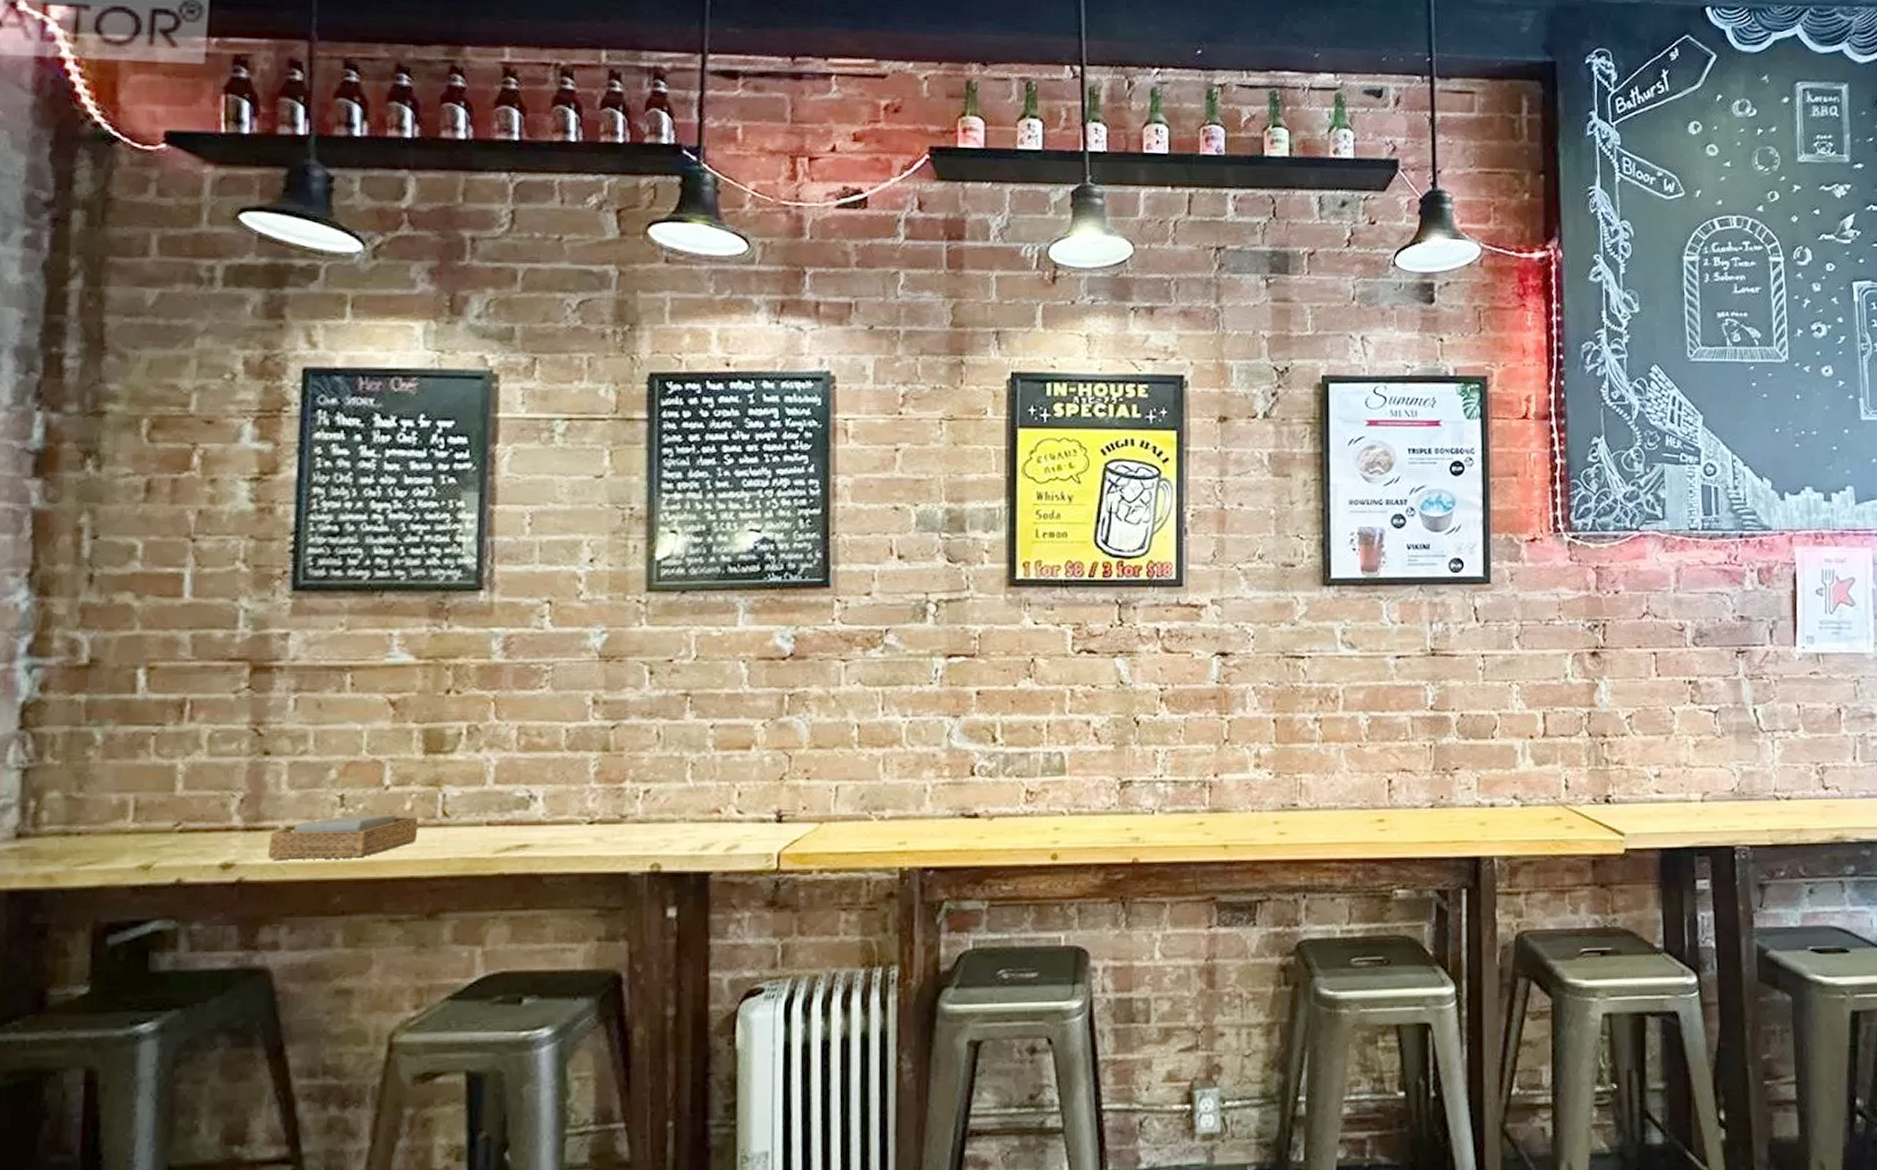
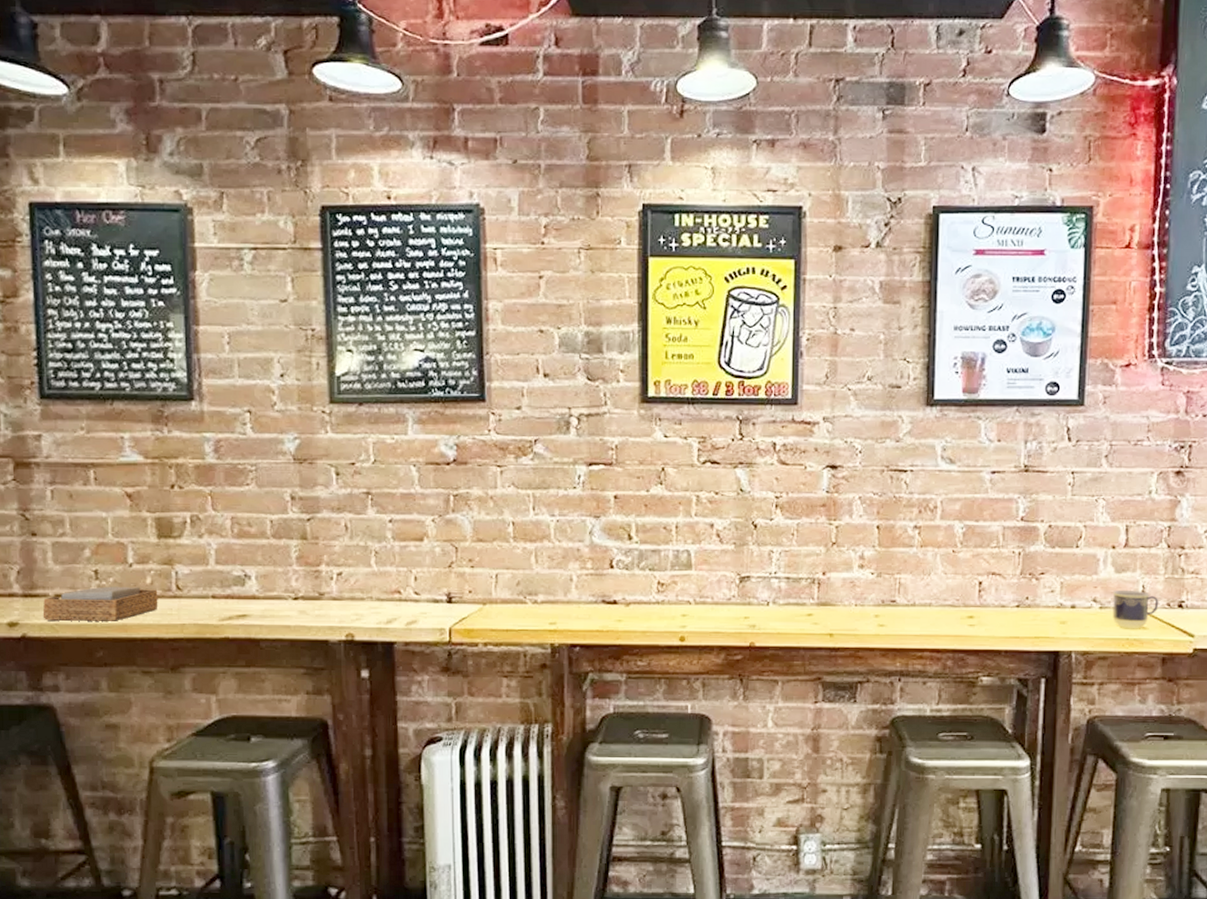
cup: none [1533,784,1584,830] -> present [1112,589,1159,631]

